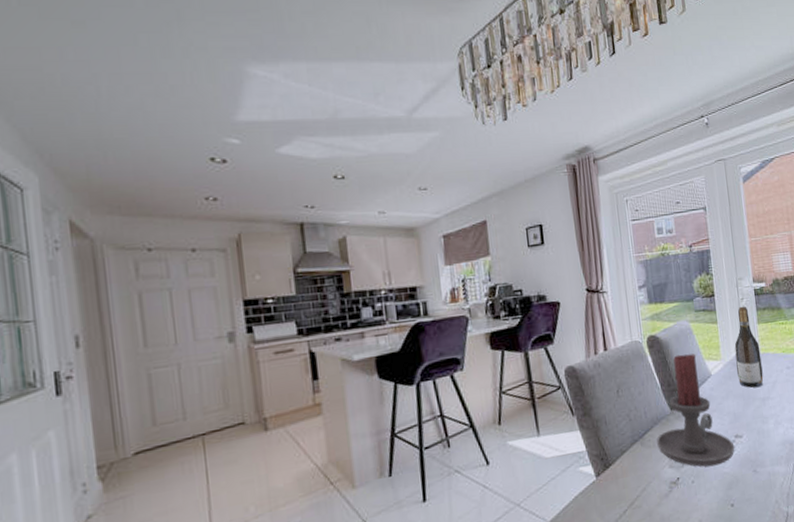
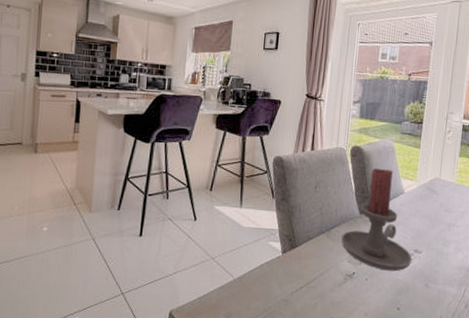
wine bottle: present [734,306,764,388] -> none [428,138,457,214]

